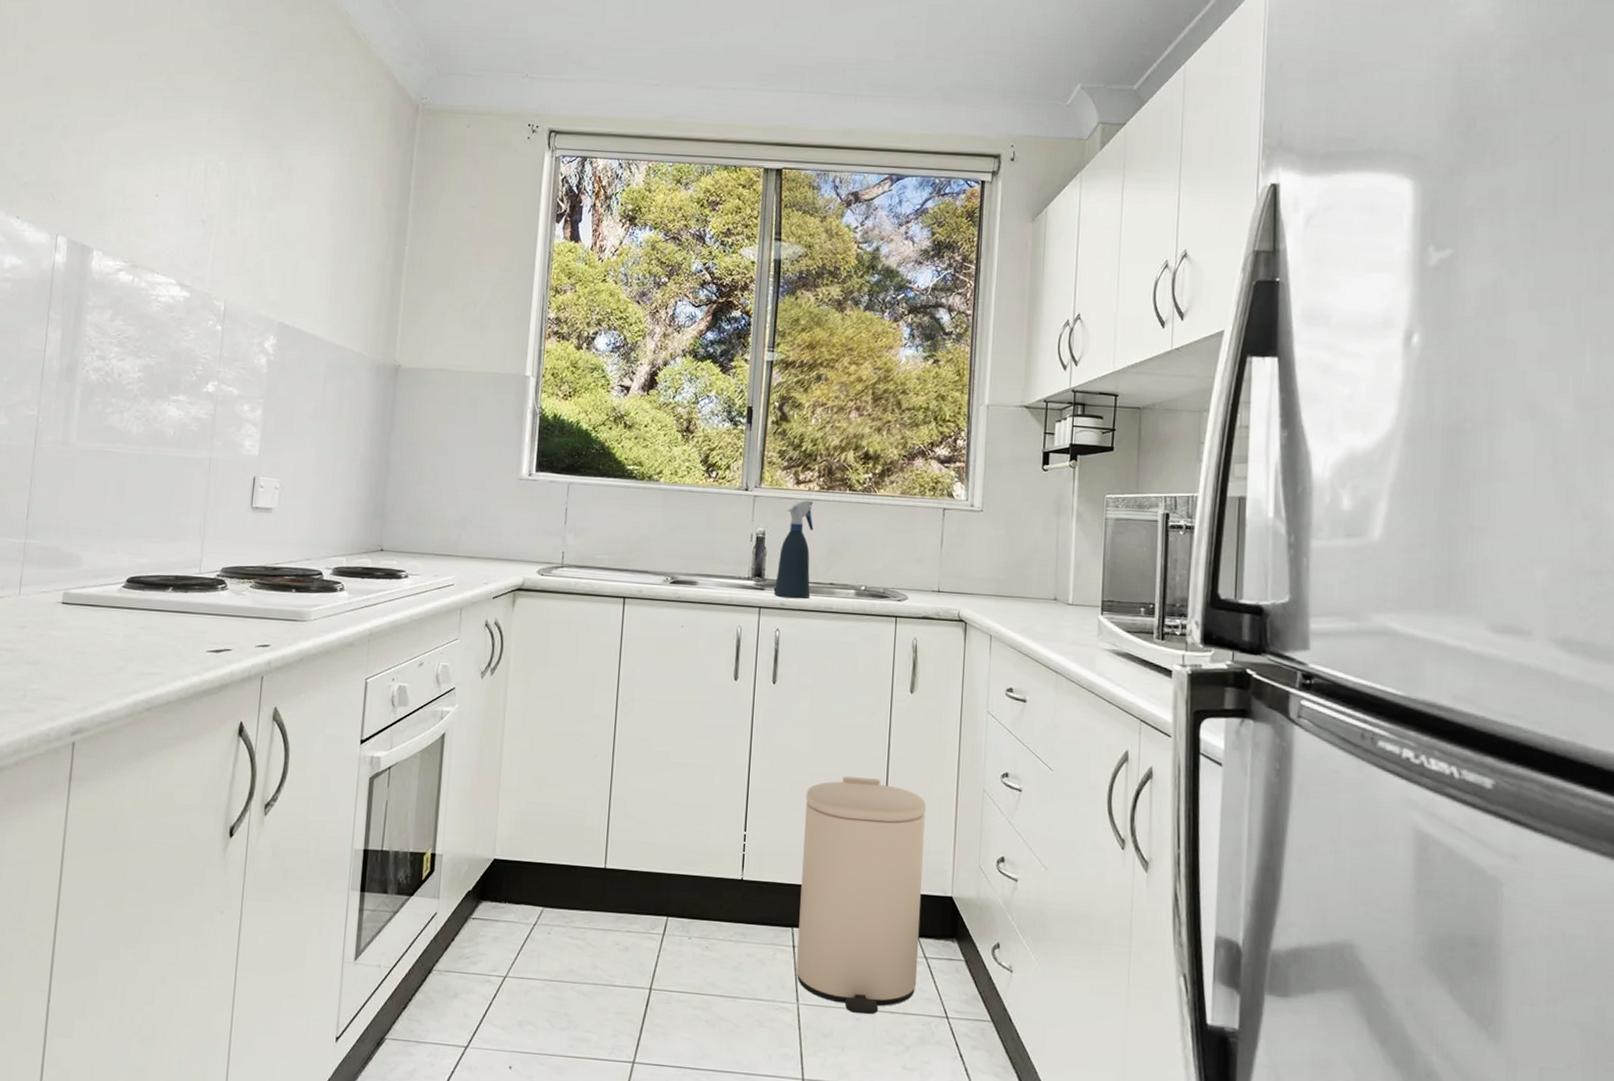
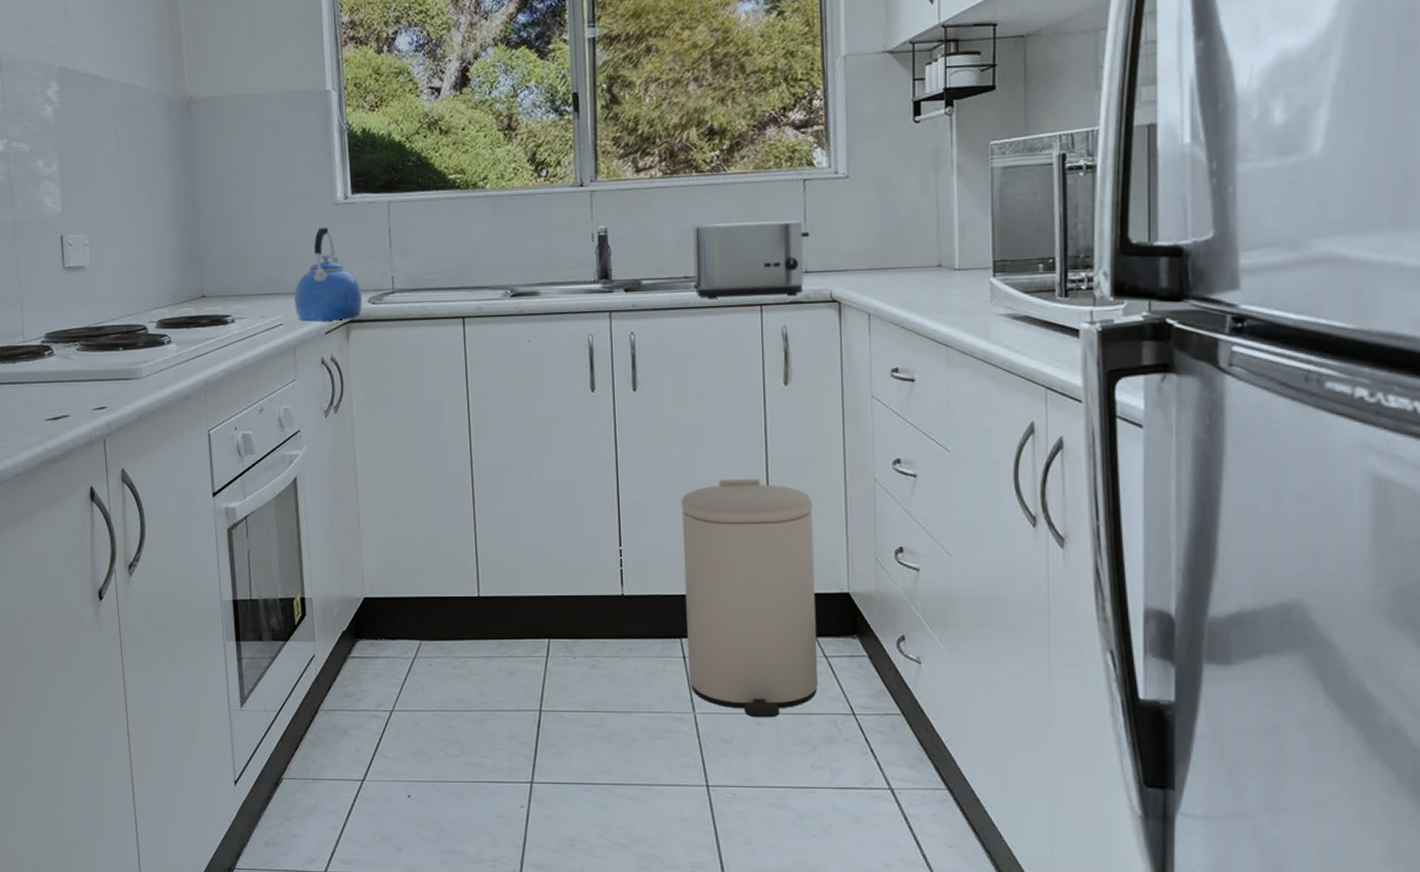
kettle: none [467,498,532,588] -> present [294,227,362,322]
spray bottle: present [774,500,814,599] -> none [624,188,663,299]
toaster: none [837,537,945,612] -> present [693,220,810,298]

